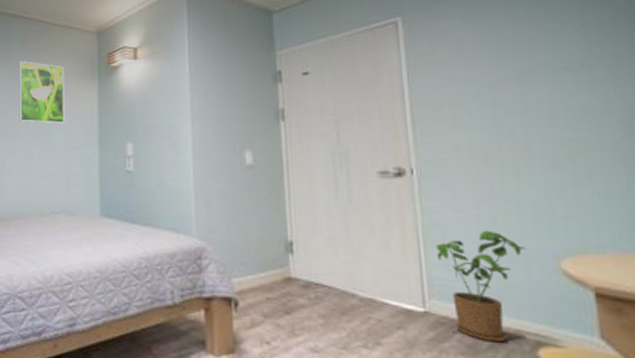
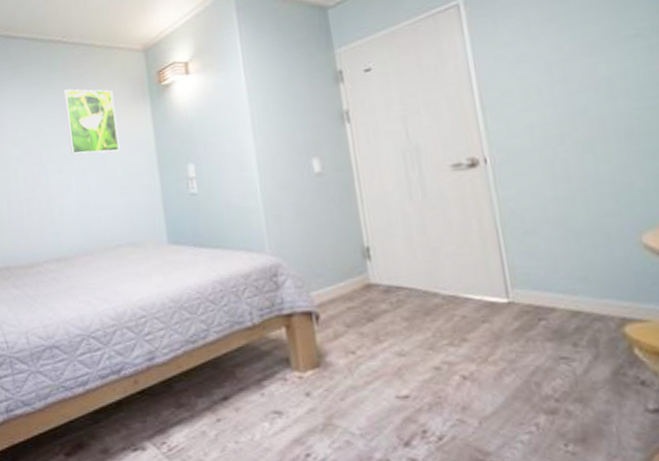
house plant: present [435,230,526,343] -> none [514,212,606,325]

